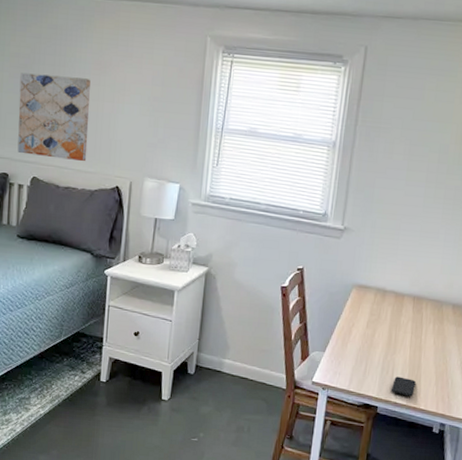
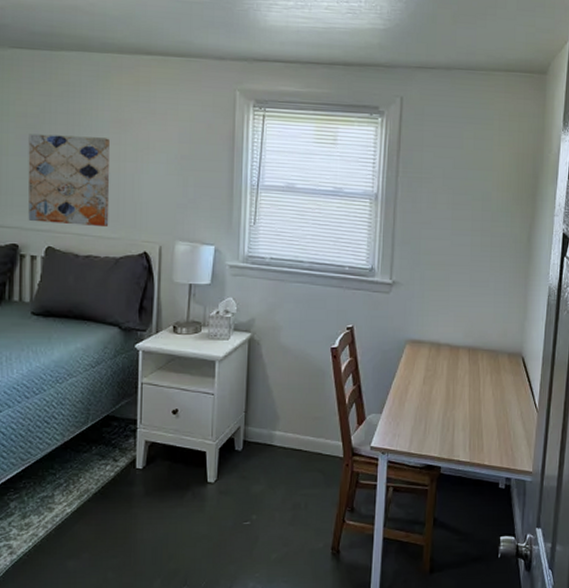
smartphone: present [390,376,416,397] -> none [453,433,478,453]

